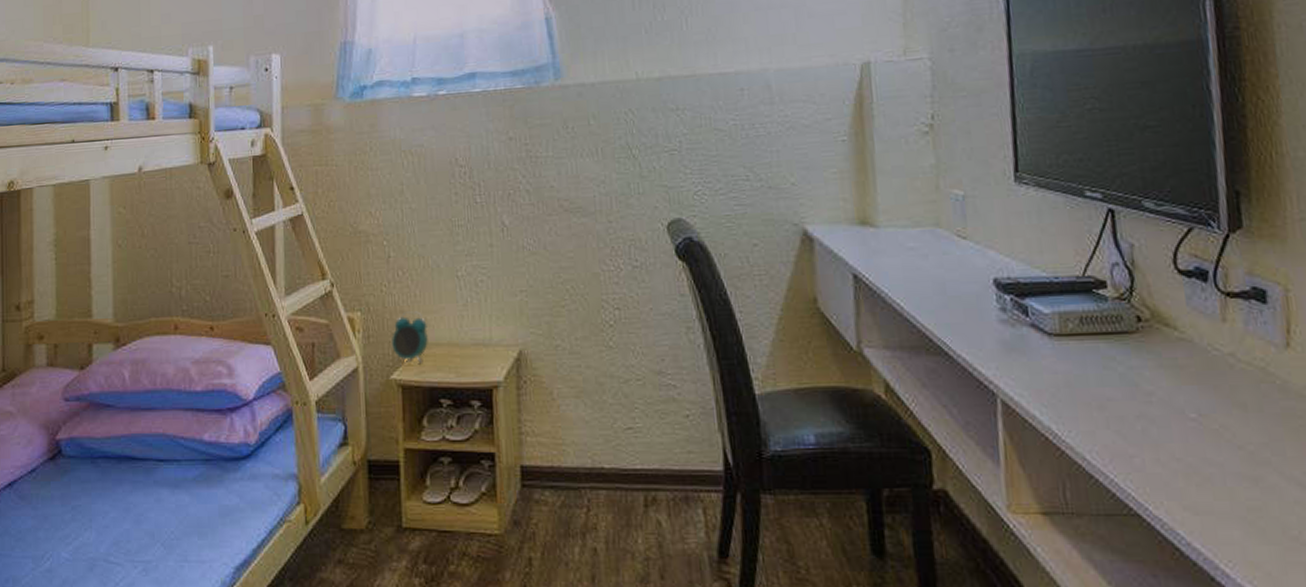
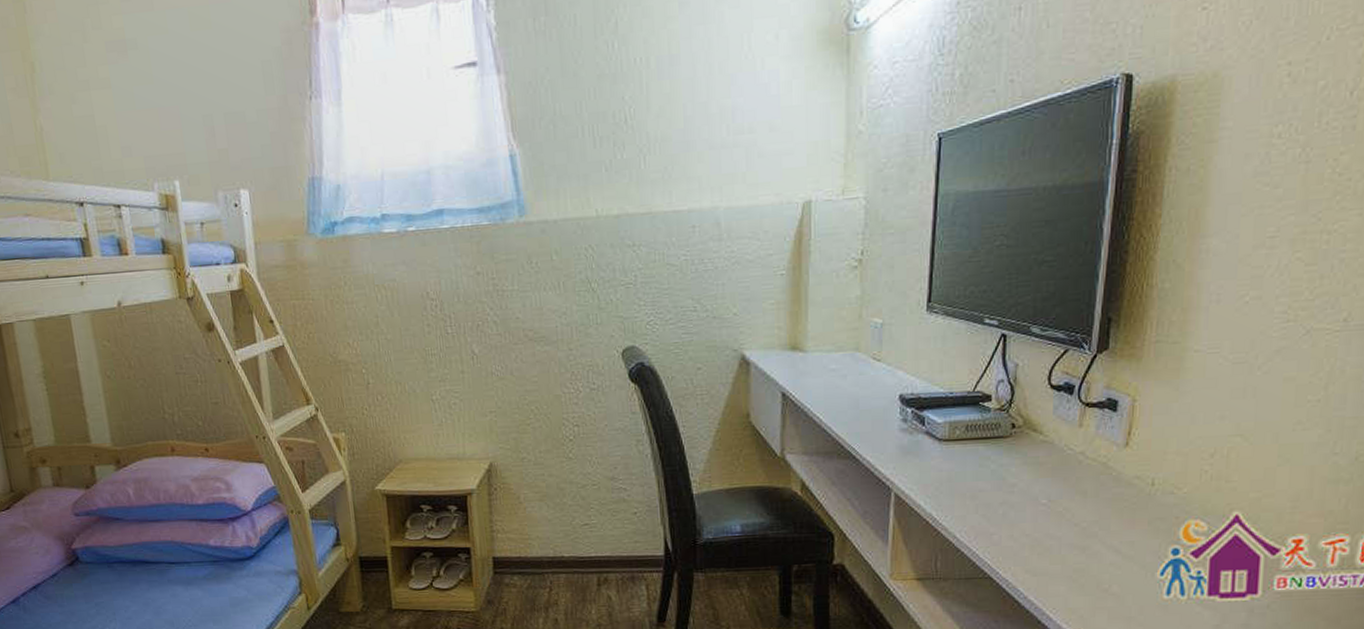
alarm clock: present [392,311,428,363] -> none [375,431,408,476]

